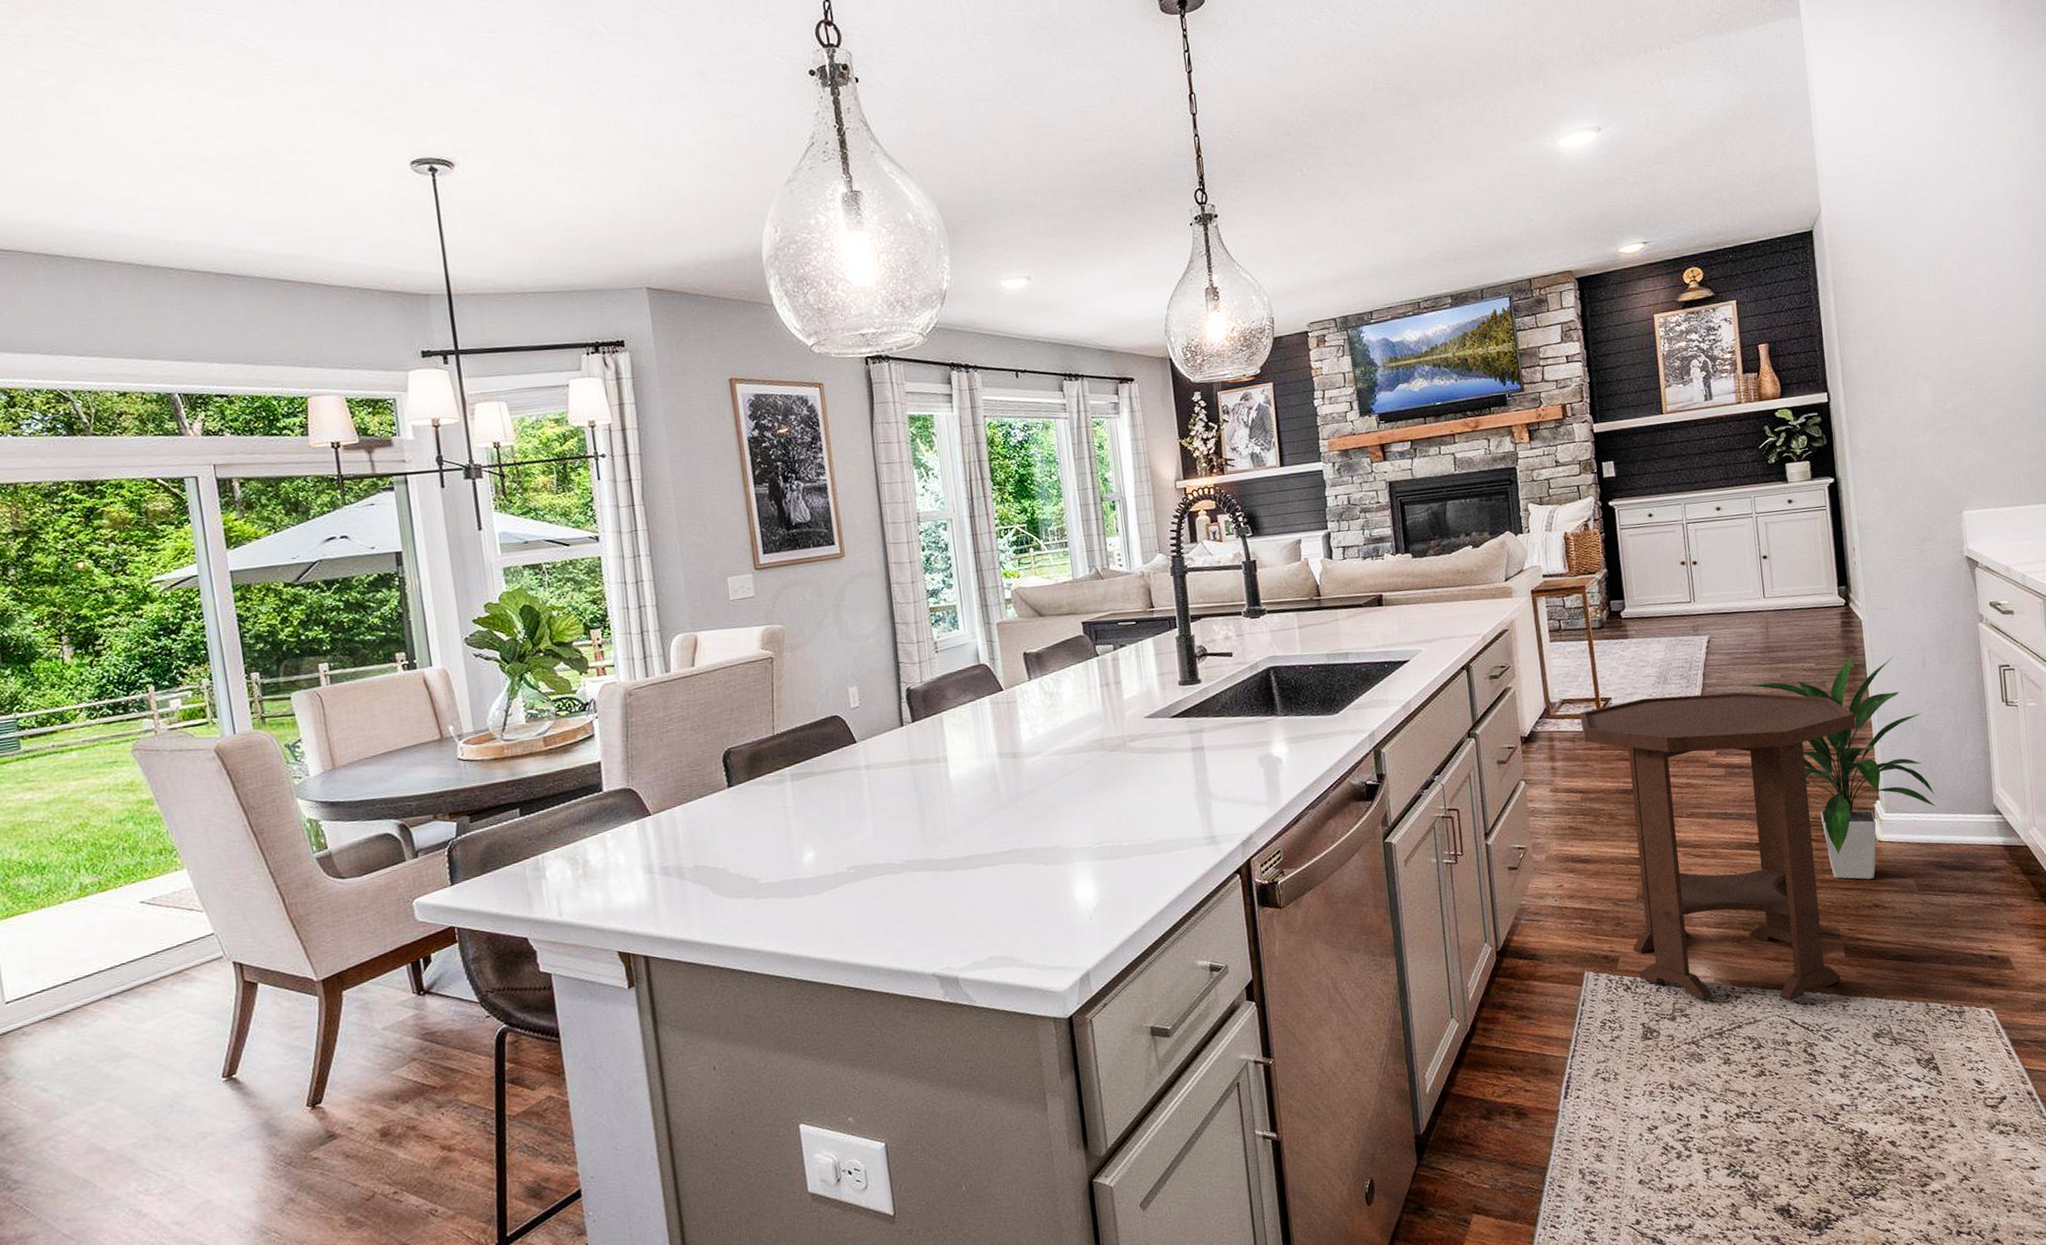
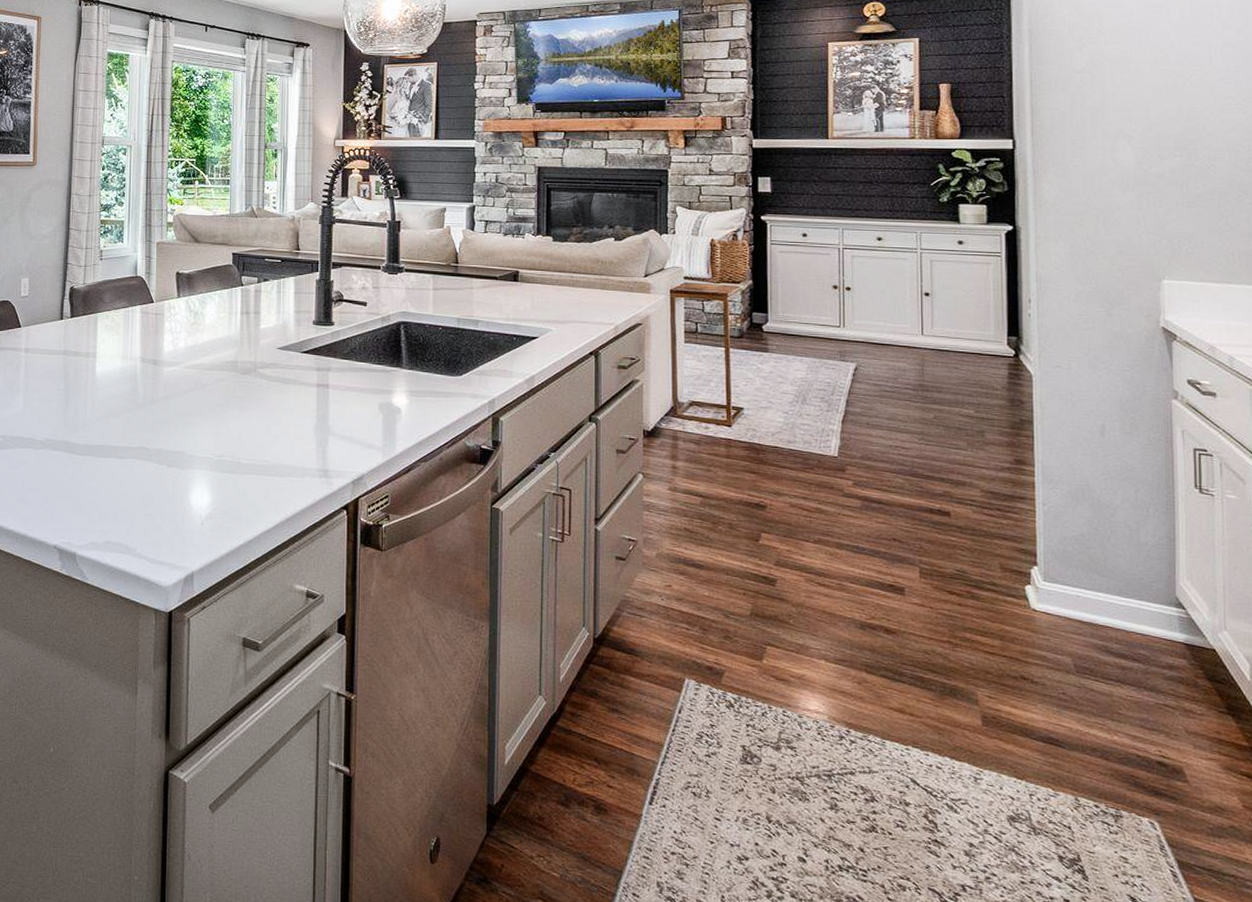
side table: present [1580,692,1856,1002] -> none [708,414,1017,760]
indoor plant: present [1747,654,1936,880] -> none [890,408,1106,648]

